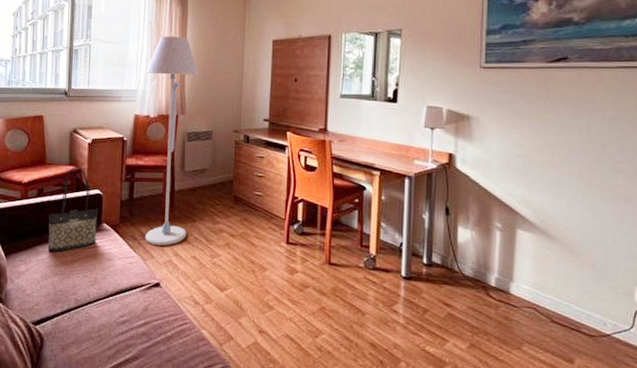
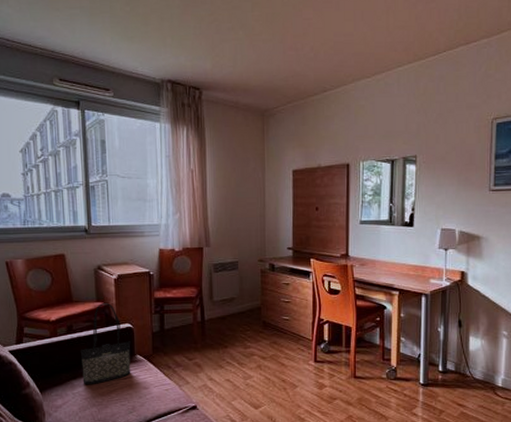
floor lamp: present [145,36,200,246] -> none [166,169,222,371]

